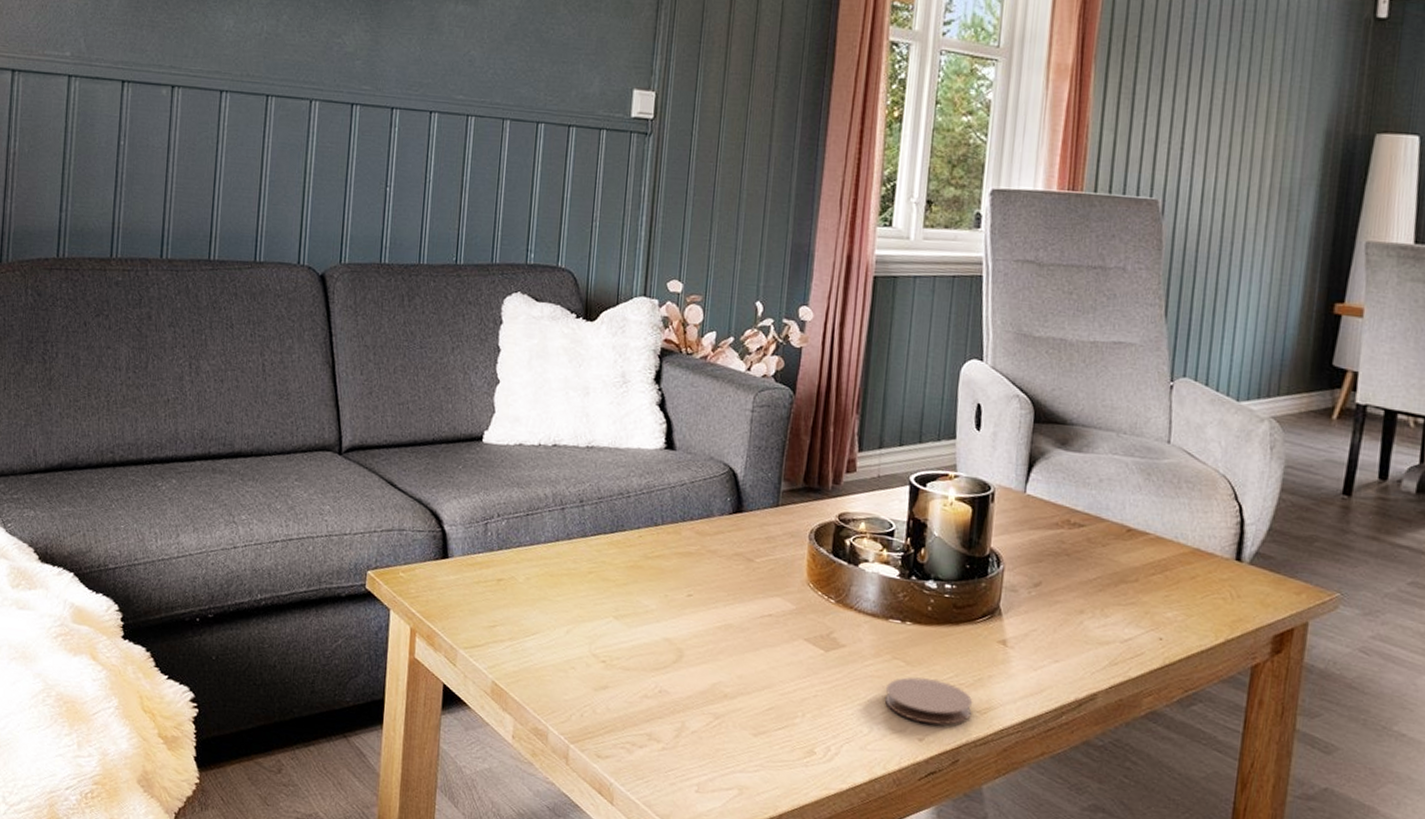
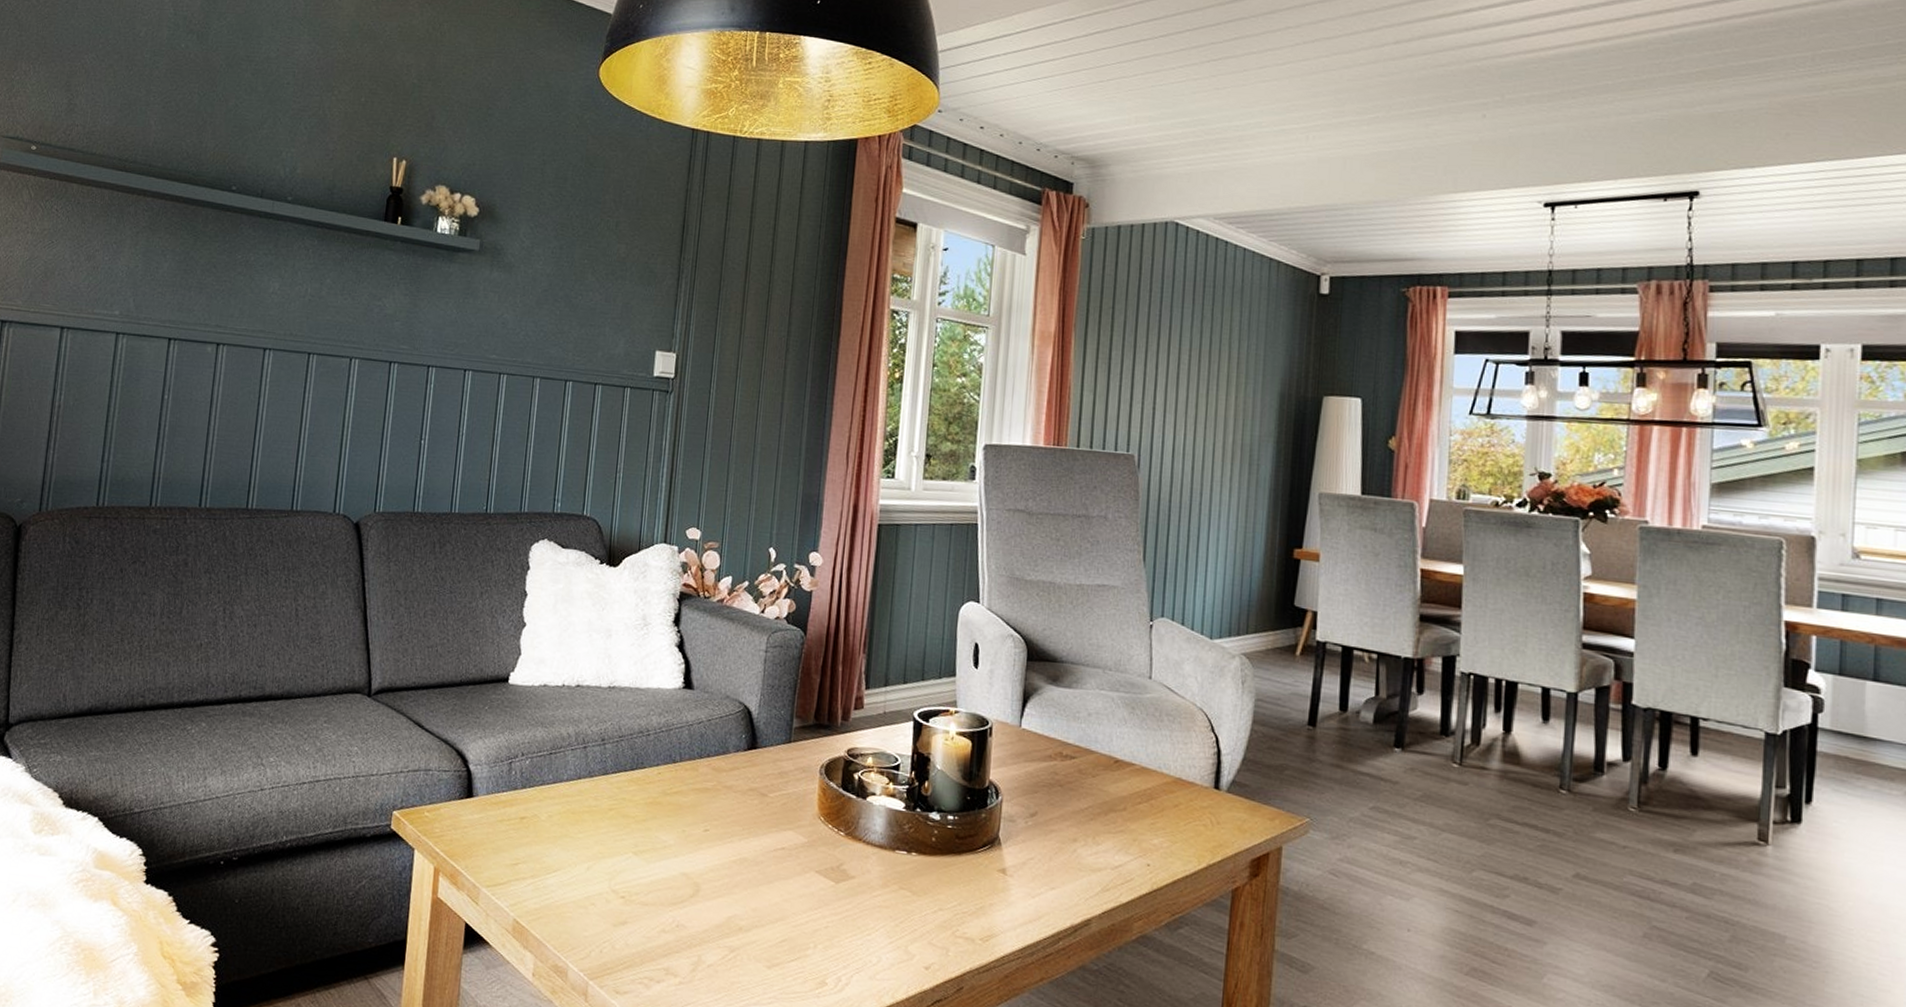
coaster: present [885,677,973,725] -> none [893,906,976,953]

